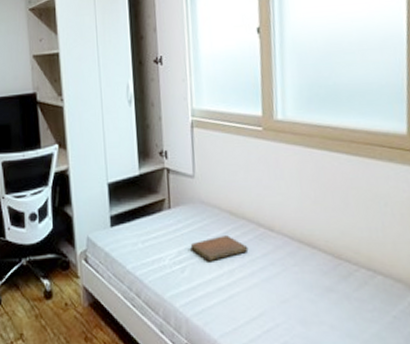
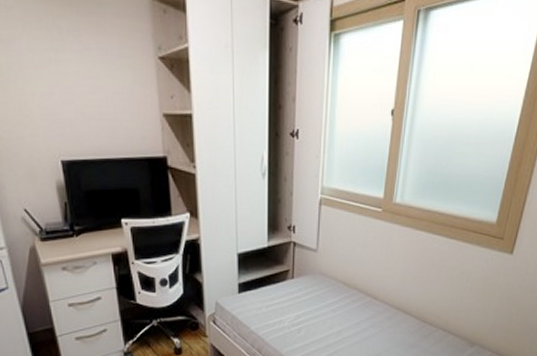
notebook: present [190,235,249,262] -> none [308,303,356,324]

